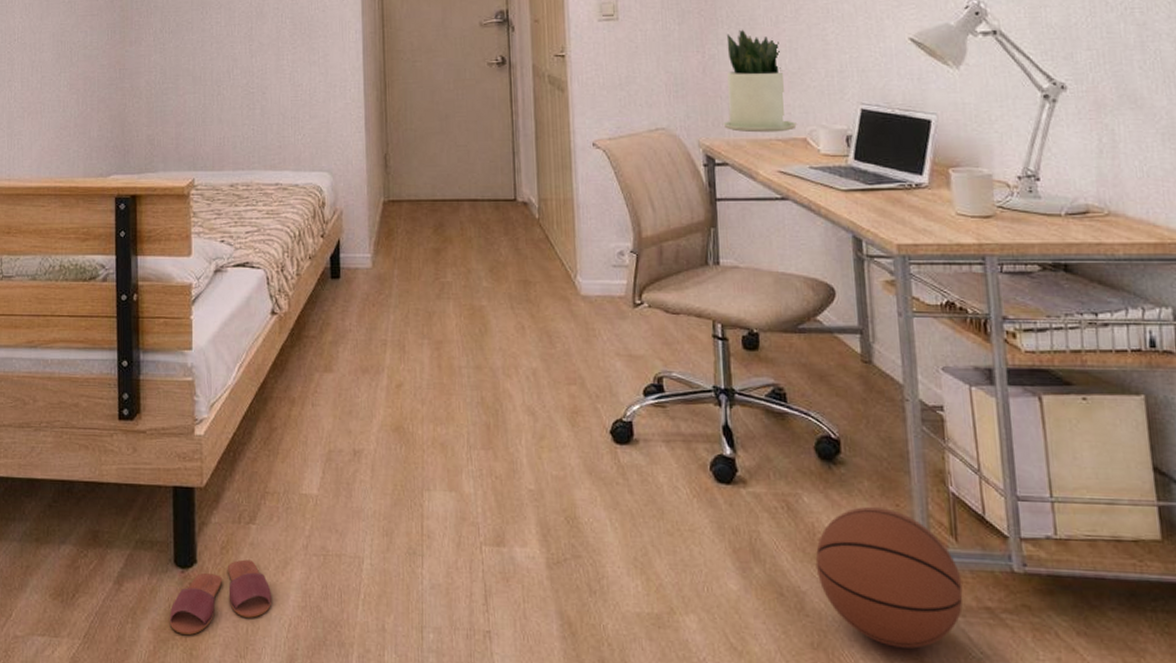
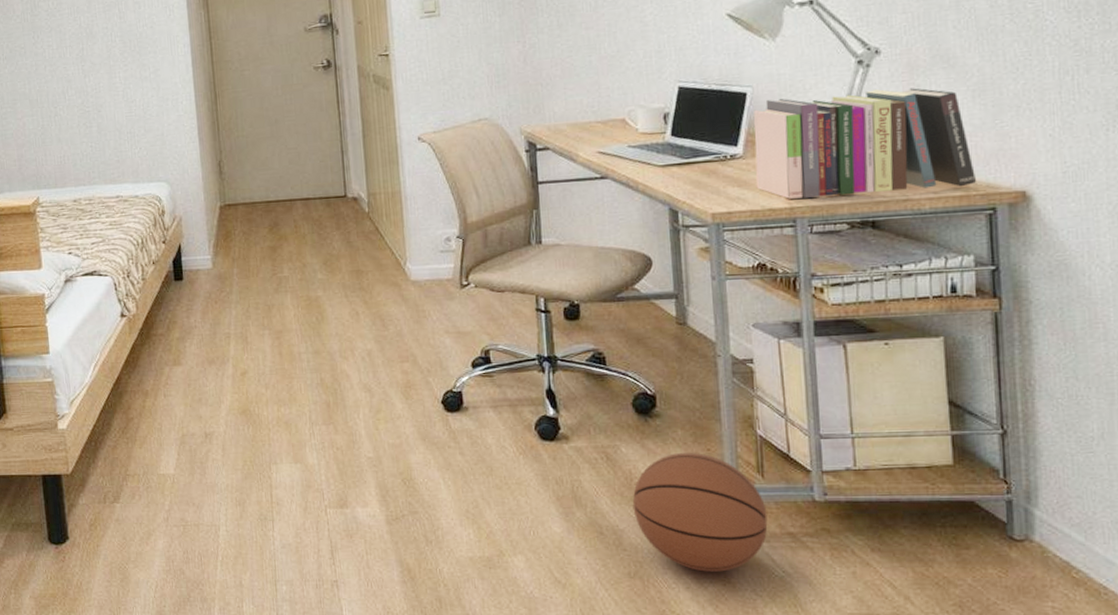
slippers: present [169,559,272,636] -> none [48,533,140,601]
planter: present [723,29,798,133] -> none [544,16,617,117]
books: none [939,126,1172,234] -> present [754,88,977,199]

